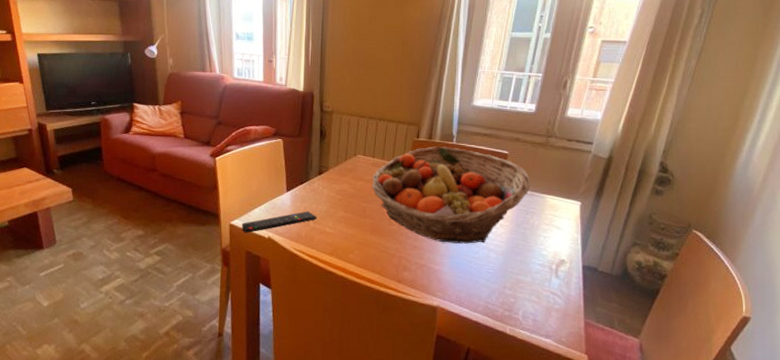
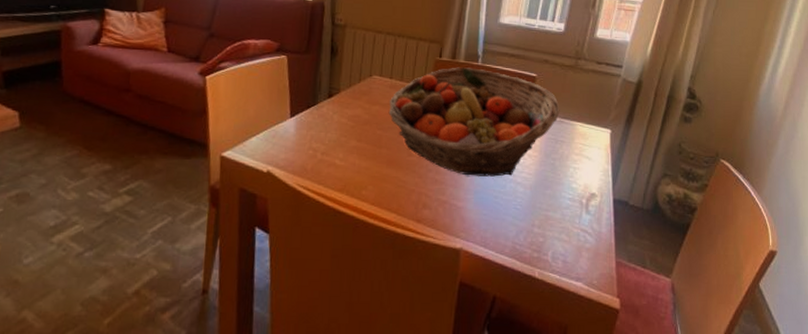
remote control: present [242,211,318,233] -> none [235,140,326,167]

